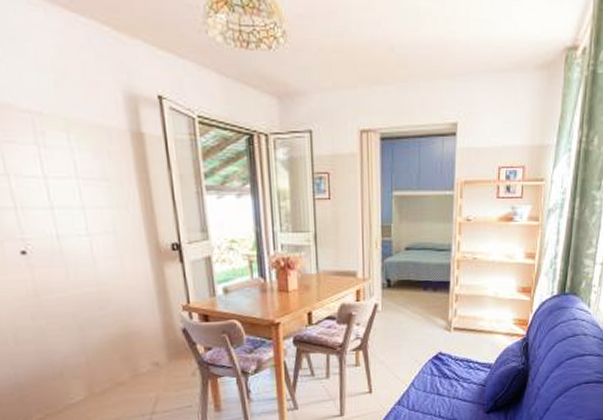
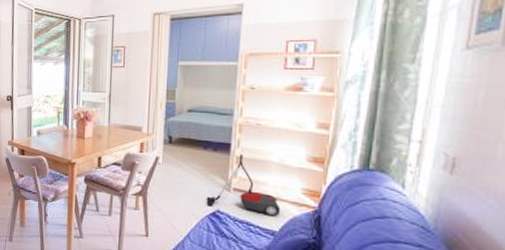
vacuum cleaner: none [428,291,496,351] -> present [206,153,281,218]

